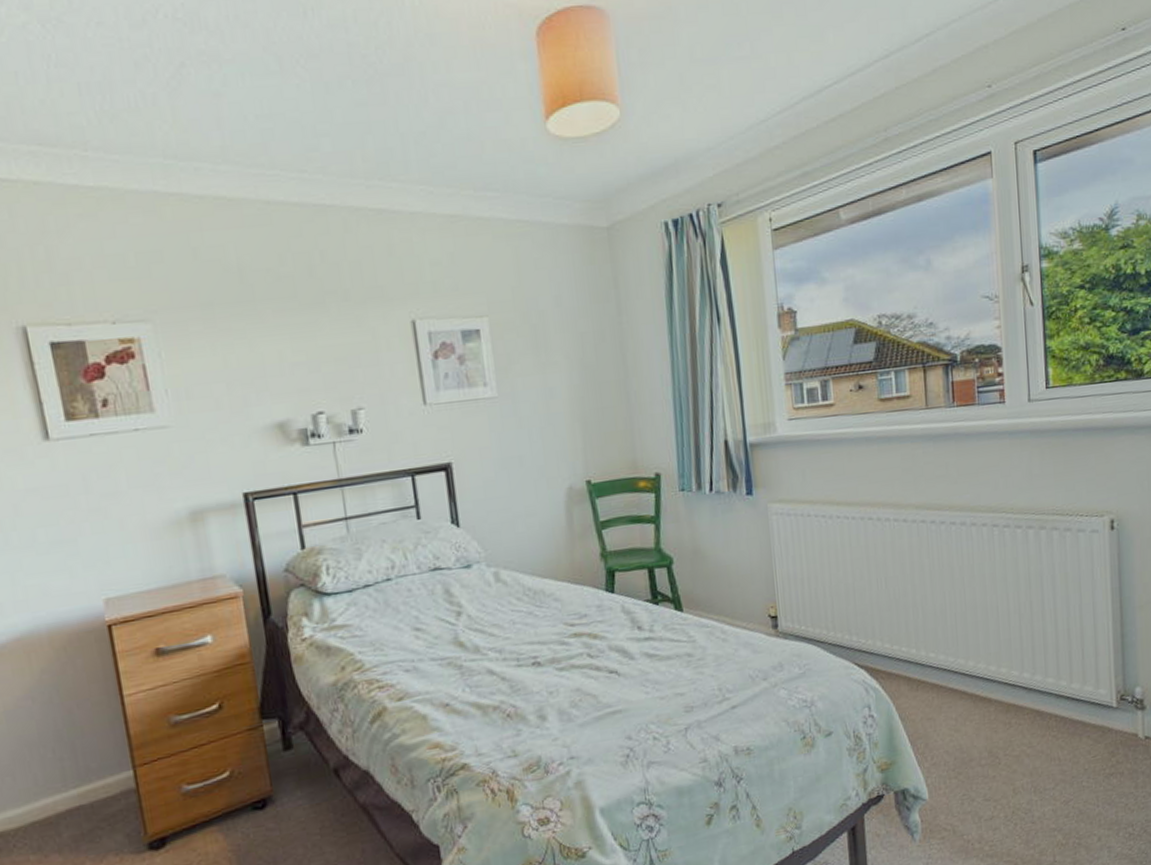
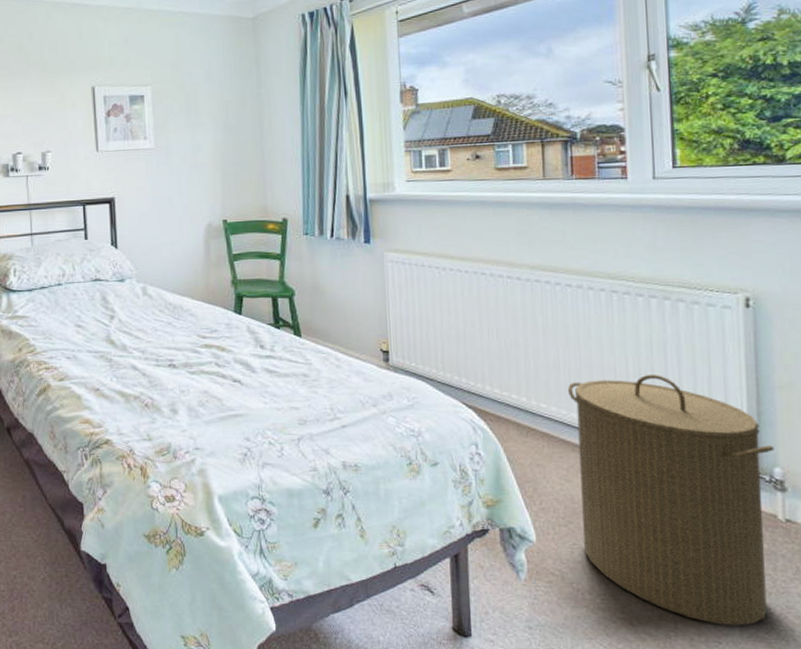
laundry hamper: none [955,608,1136,851] -> present [568,373,775,626]

